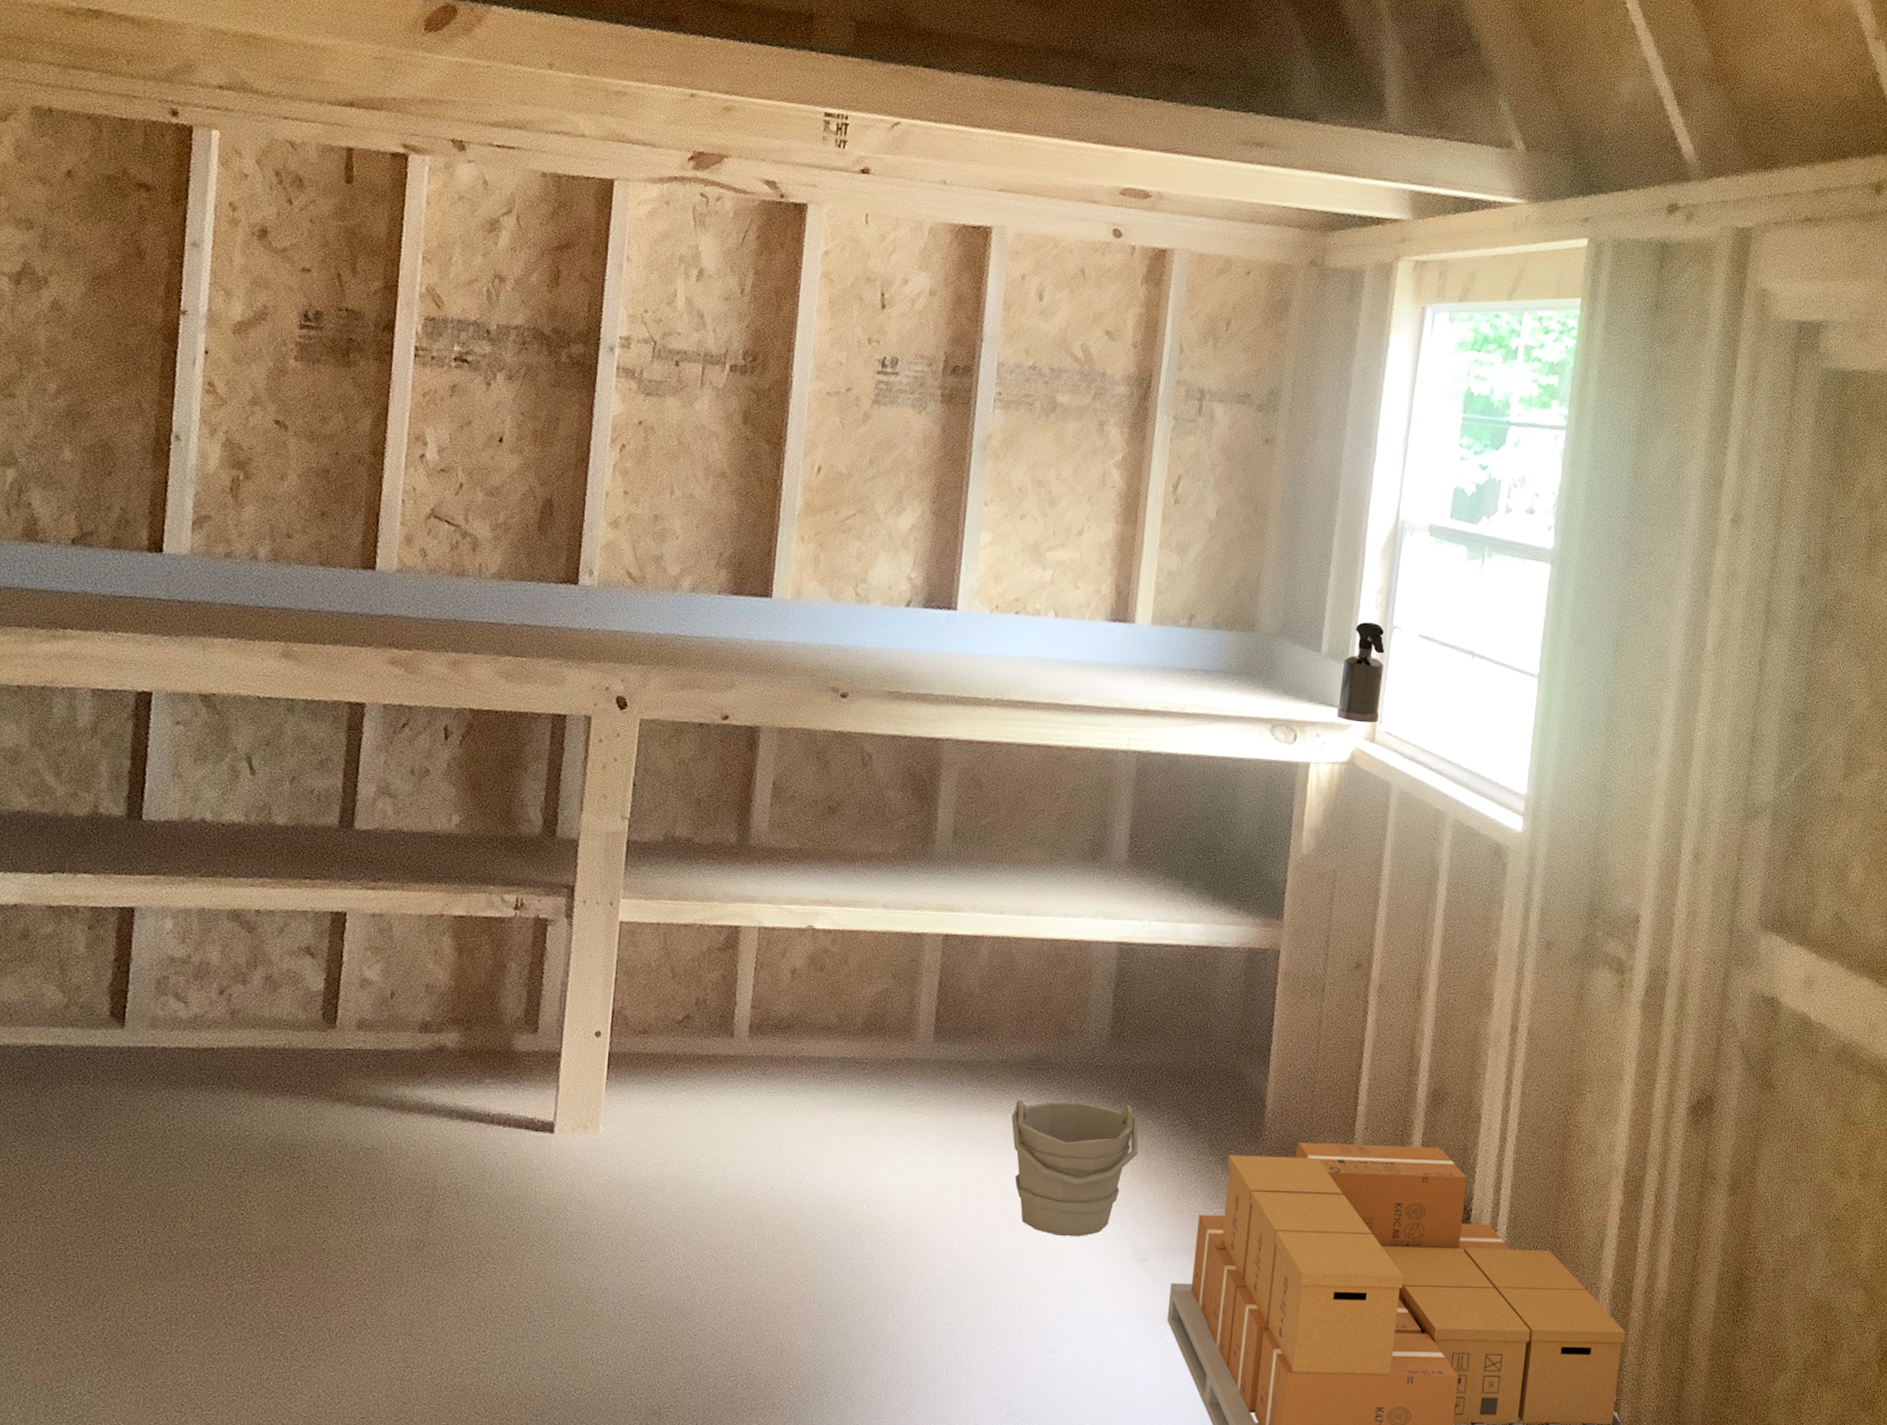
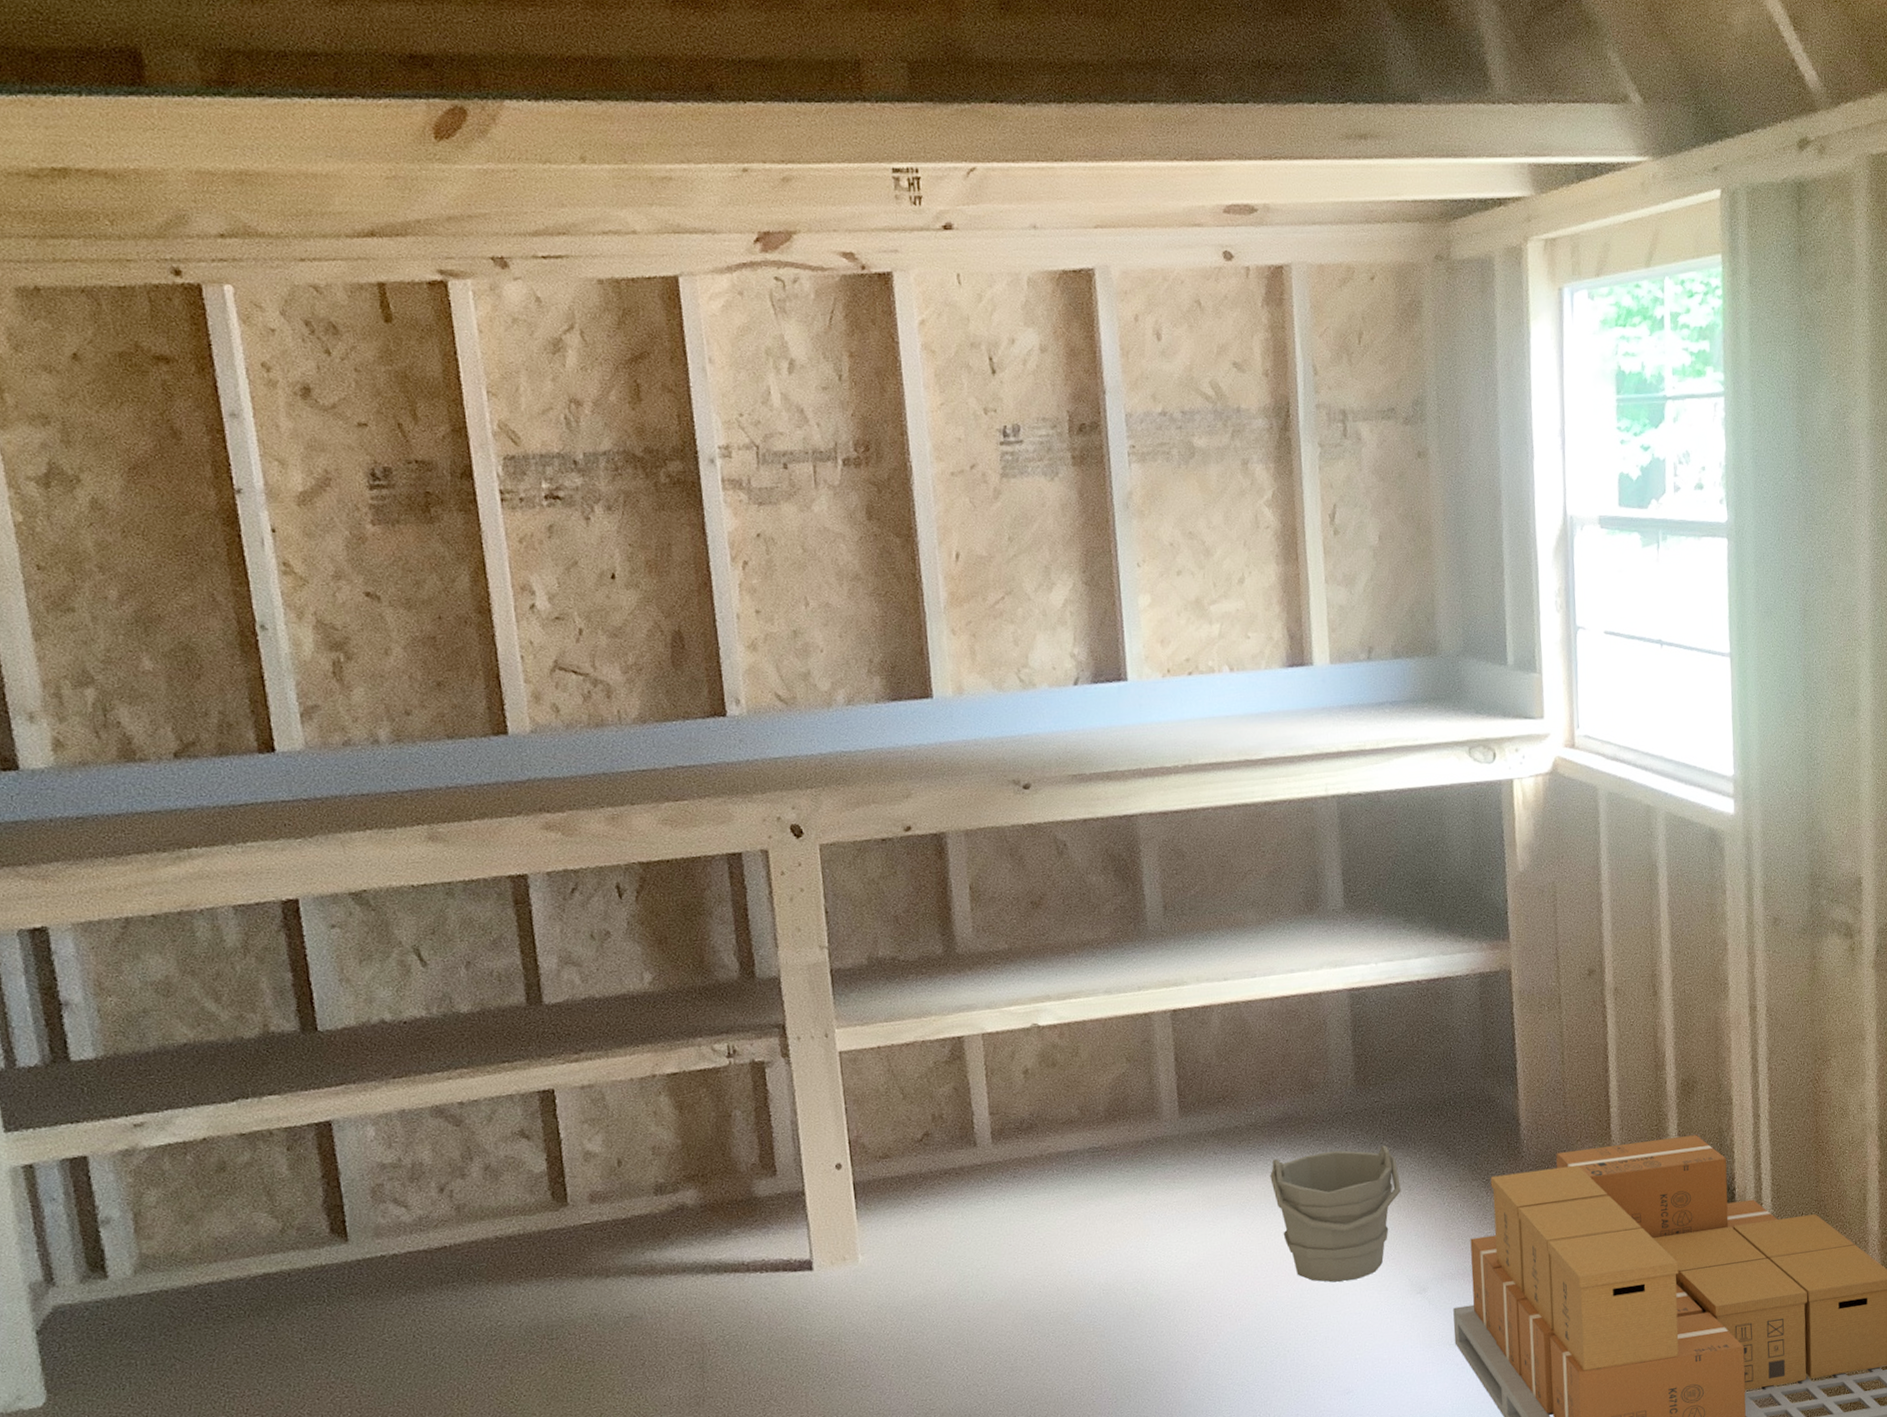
spray bottle: present [1336,622,1385,723] -> none [1531,626,1575,731]

